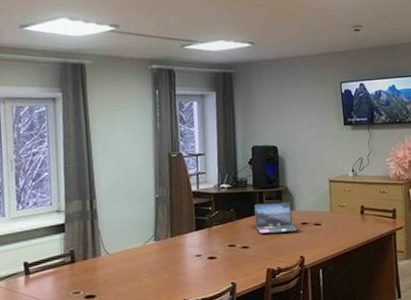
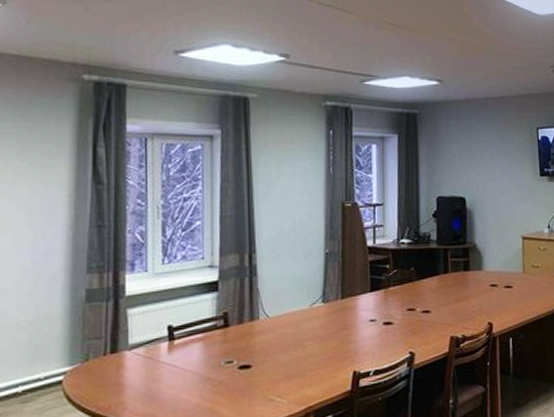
laptop: present [254,201,298,234] -> none [438,260,487,297]

